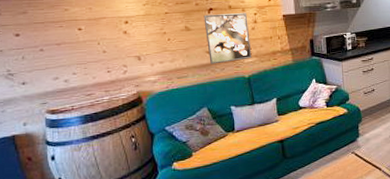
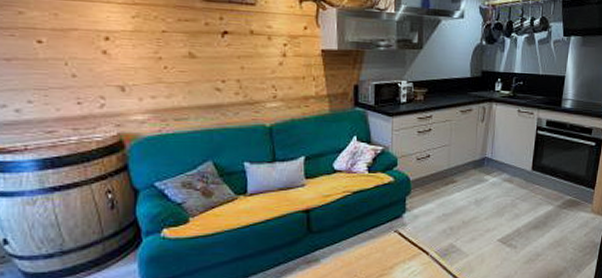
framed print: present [203,13,252,64] -> none [215,39,277,106]

